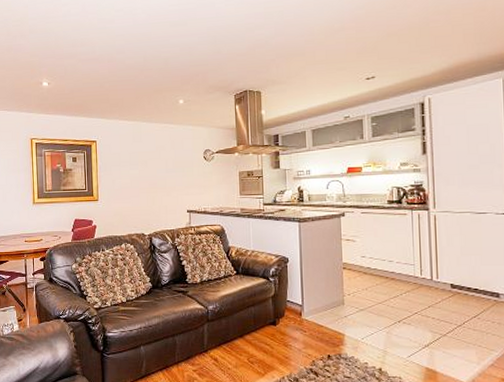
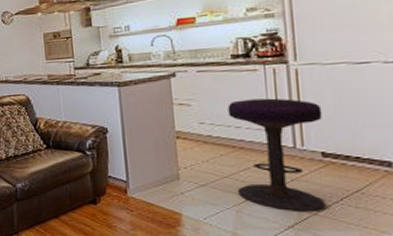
stool: none [383,238,453,334] -> present [227,98,326,213]

